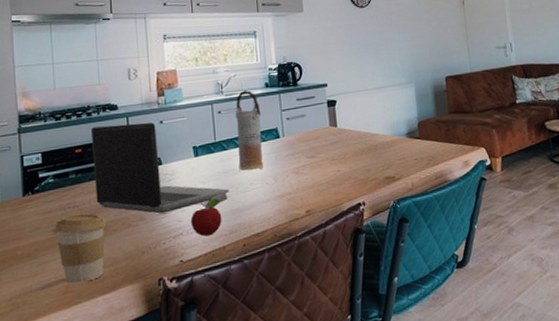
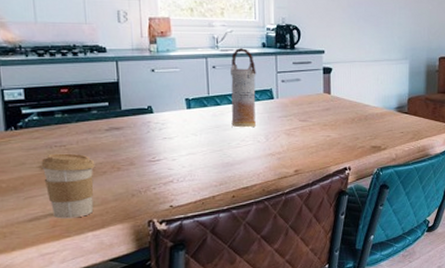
laptop computer: present [90,122,229,214] -> none [77,68,221,160]
fruit: present [190,190,227,237] -> none [181,144,218,185]

